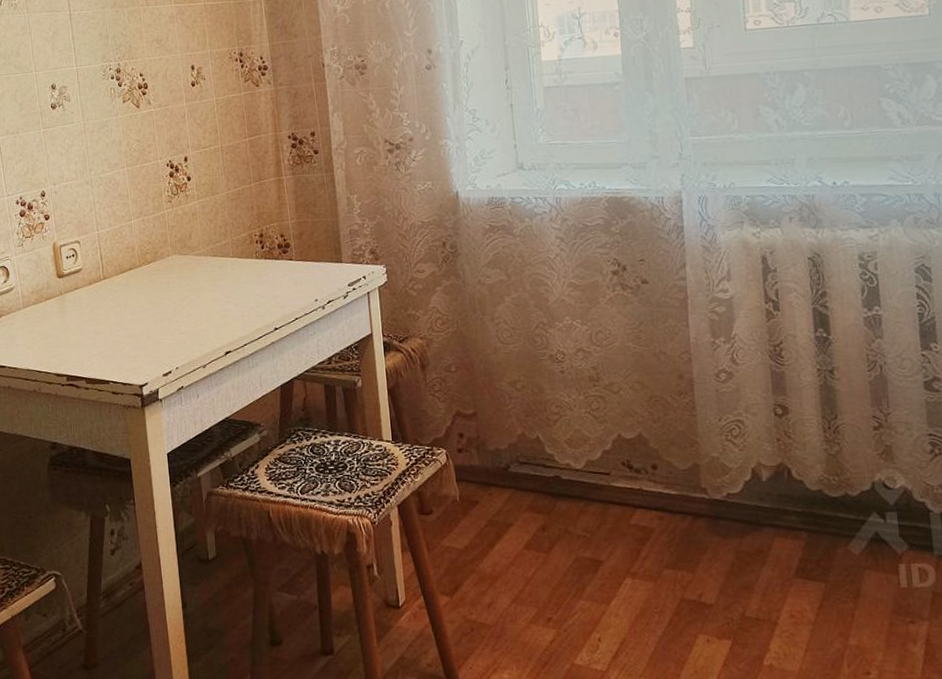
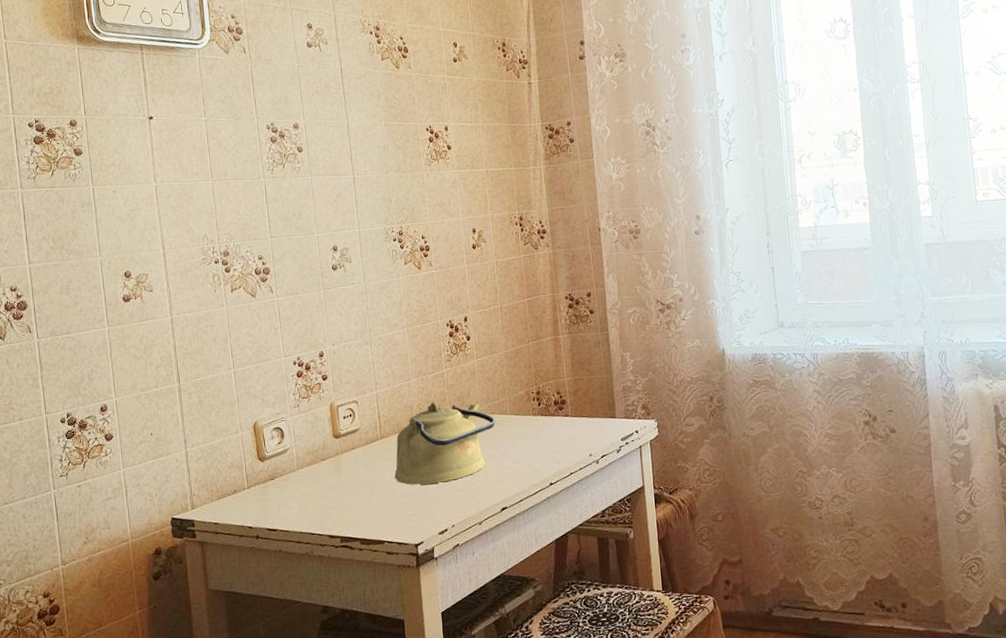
kettle: none [118,243,218,326] -> present [394,402,496,485]

